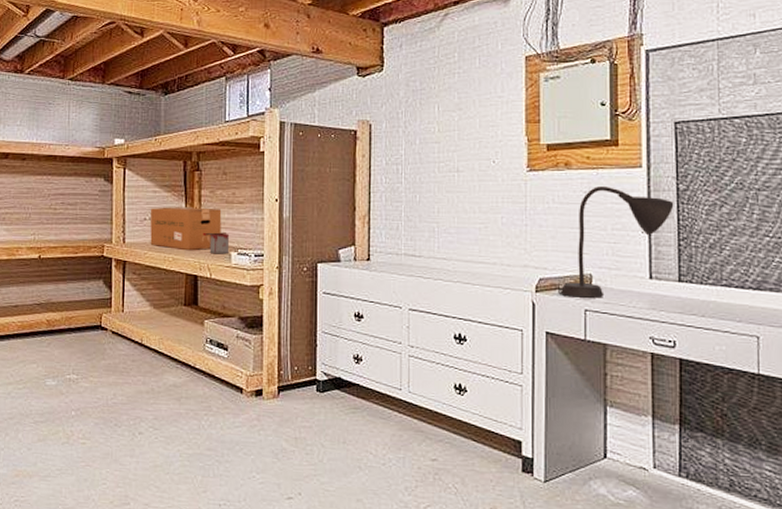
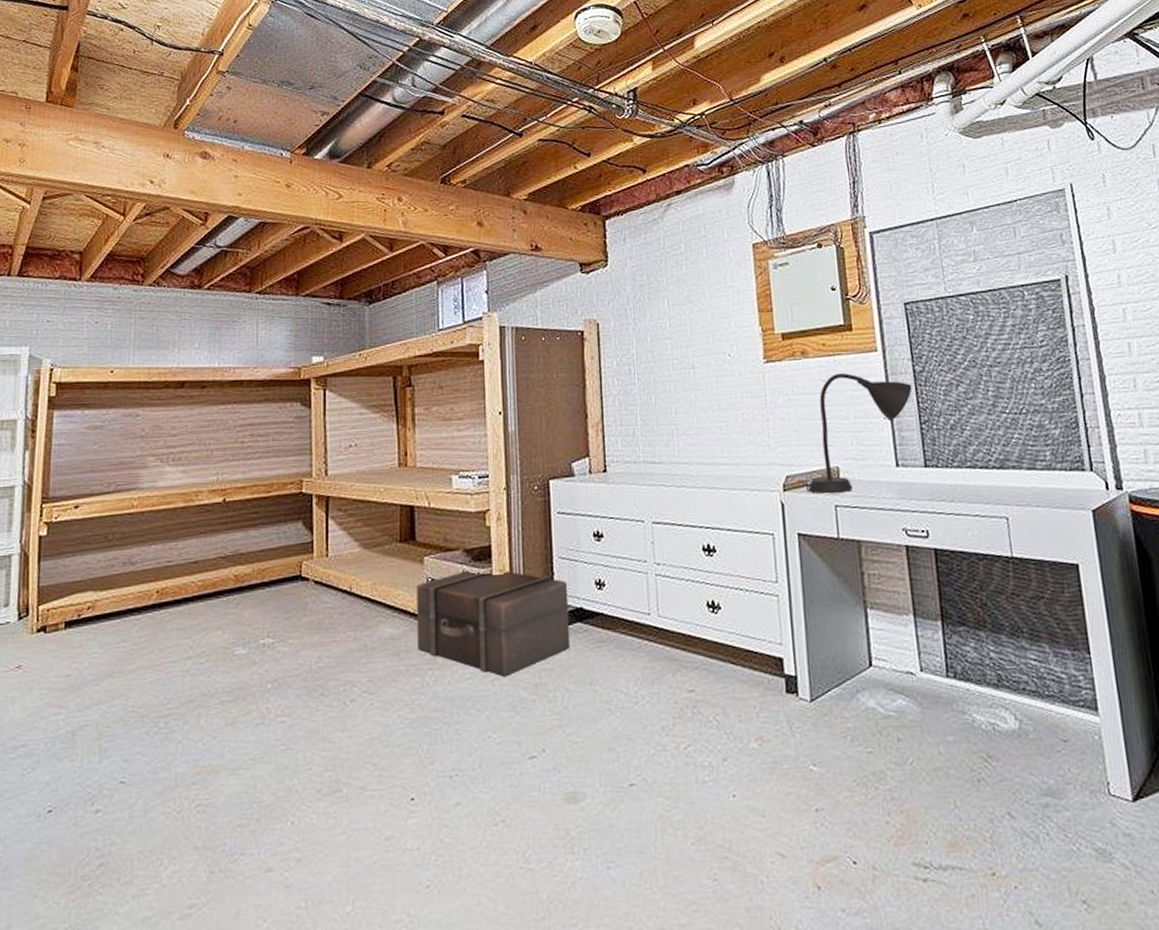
box: present [150,207,222,251] -> none [357,427,439,478]
suitcase: none [196,334,329,429] -> present [417,568,571,677]
paint can: present [202,232,229,254] -> none [418,454,448,480]

